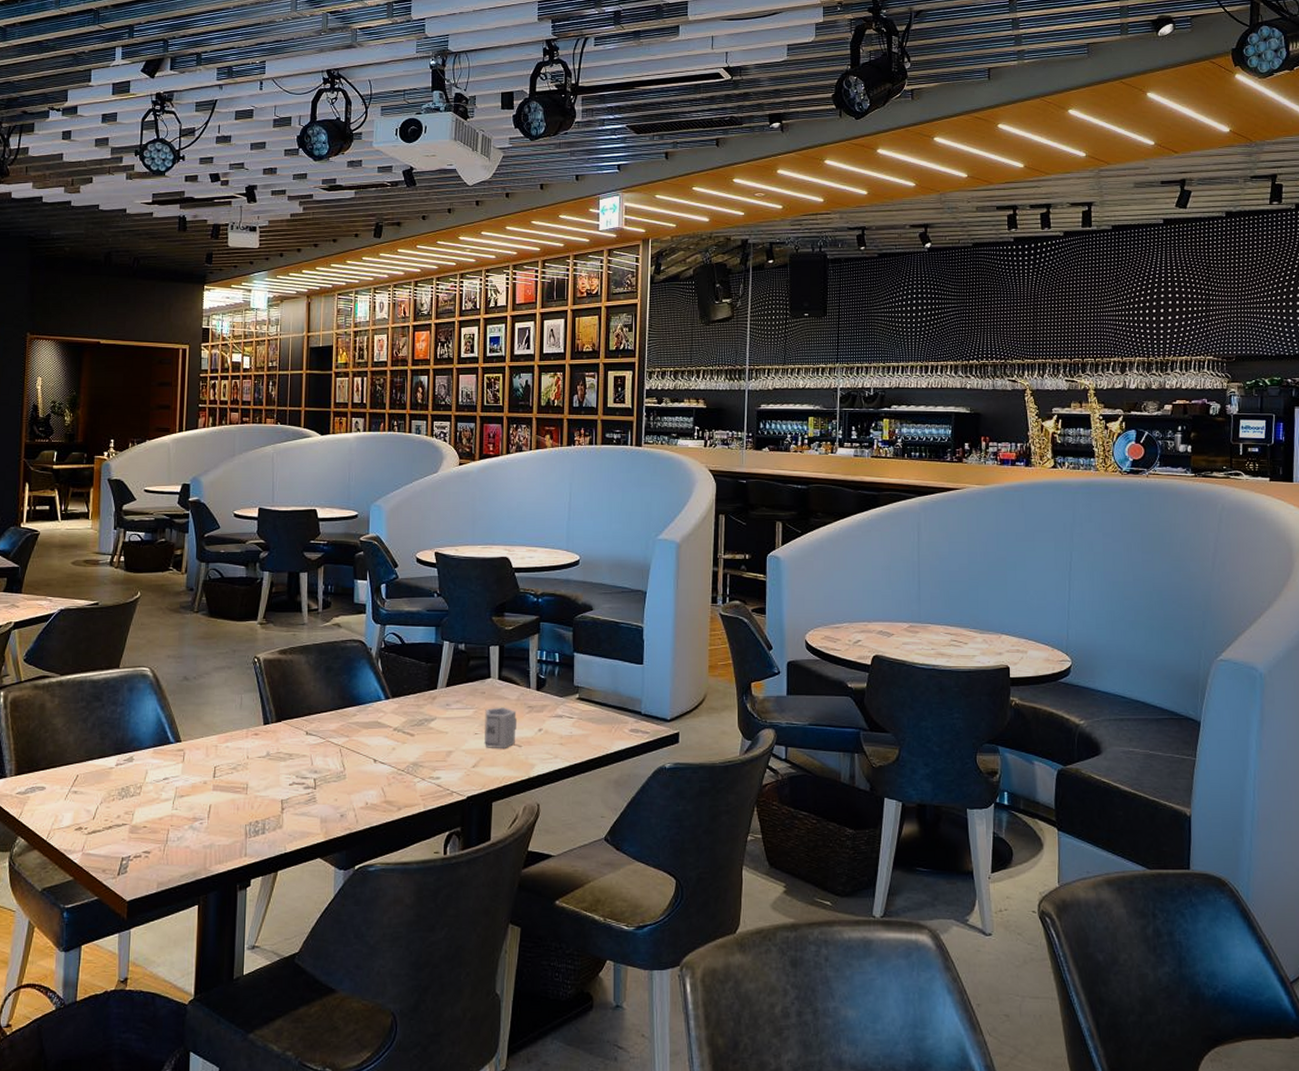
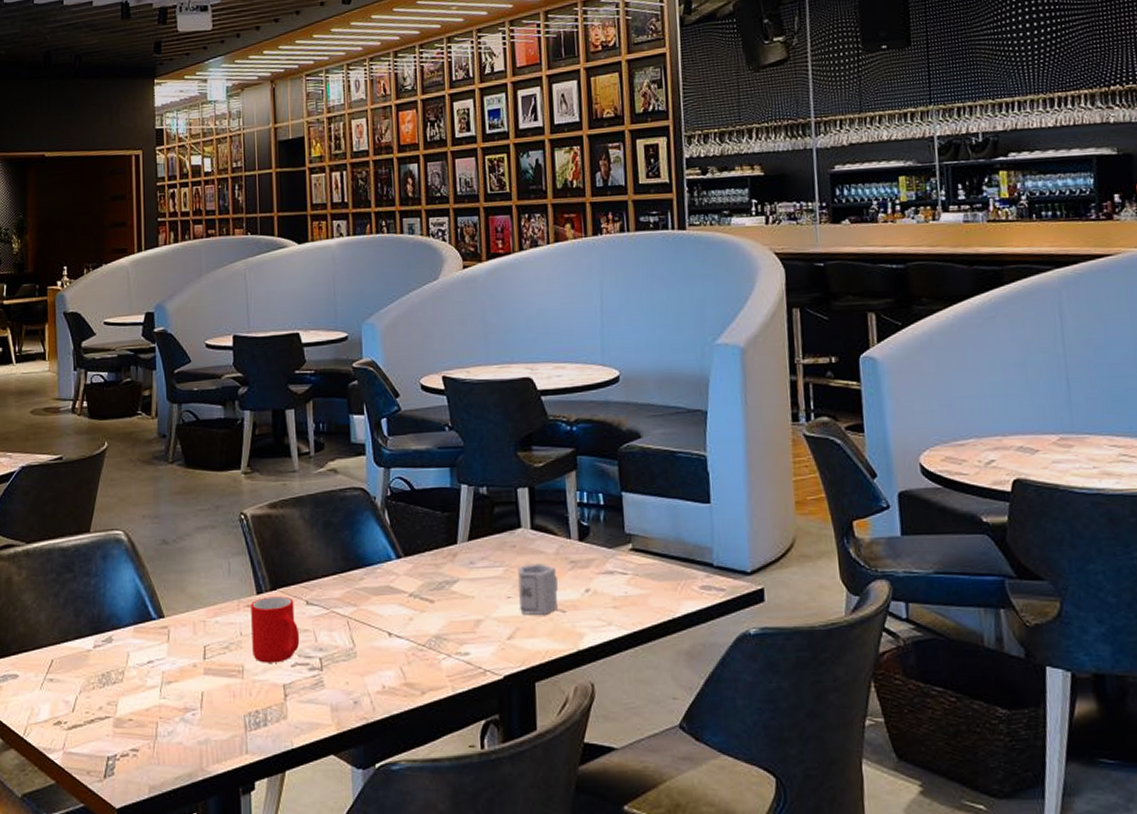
cup: none [256,727,298,782] -> present [251,596,300,663]

